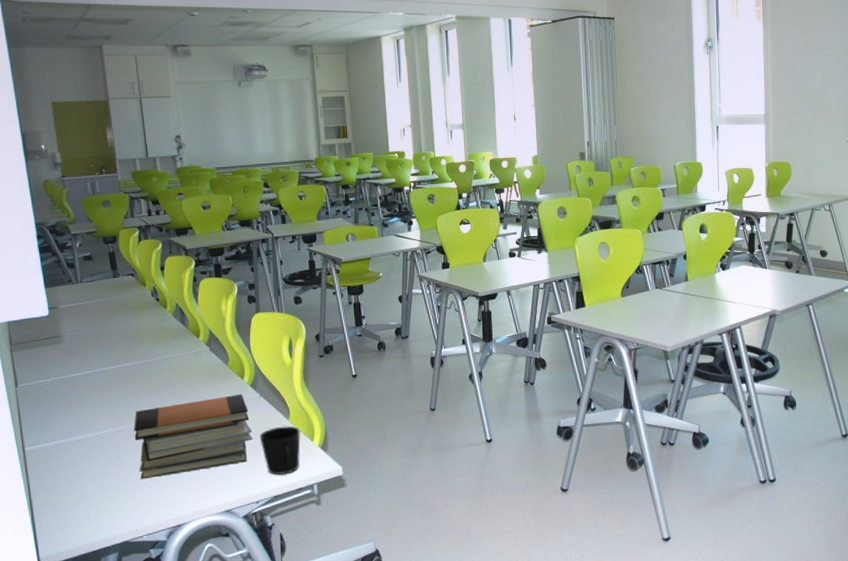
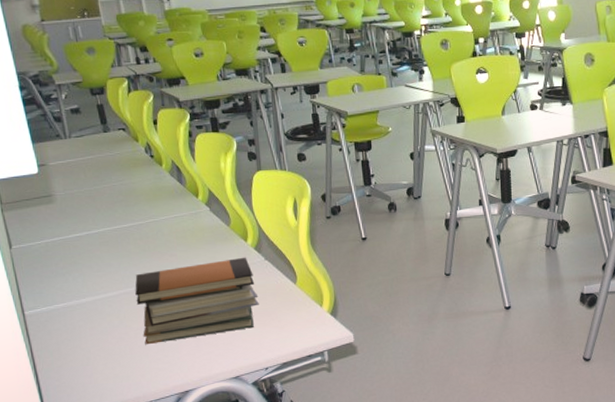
cup: present [259,426,301,475] -> none [266,291,309,341]

